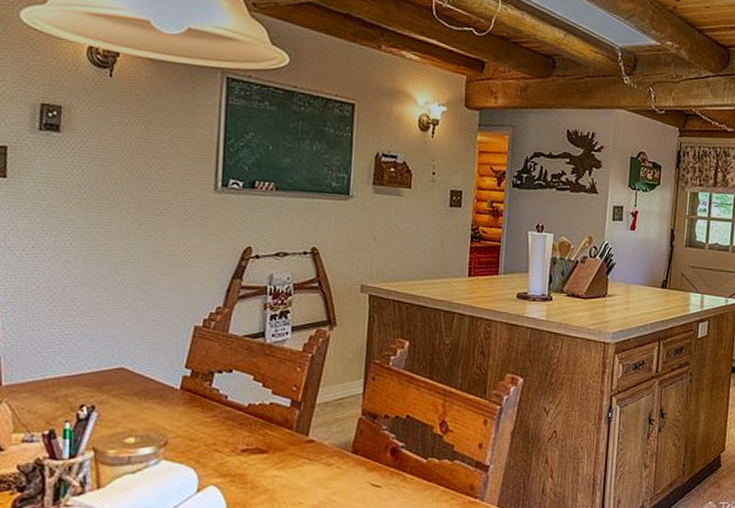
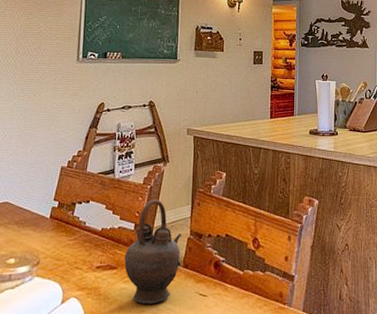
teapot: none [277,371,352,494] -> present [124,200,182,304]

